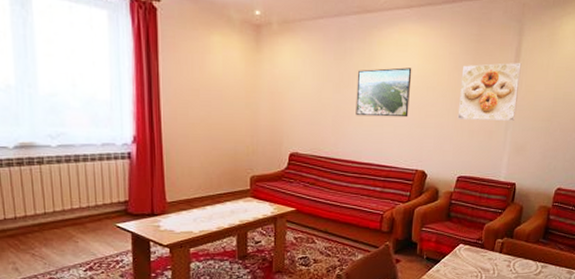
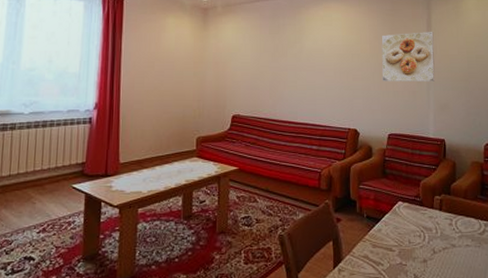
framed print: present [356,67,412,118] -> none [290,38,338,81]

